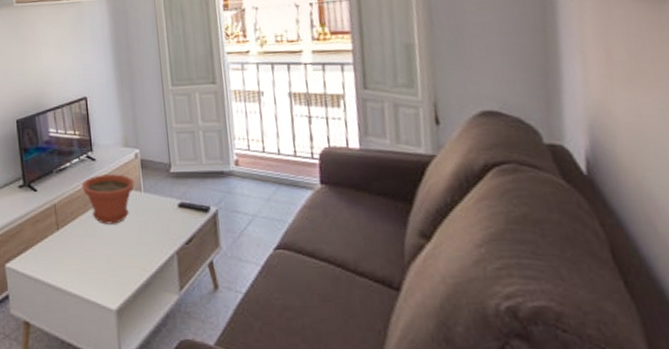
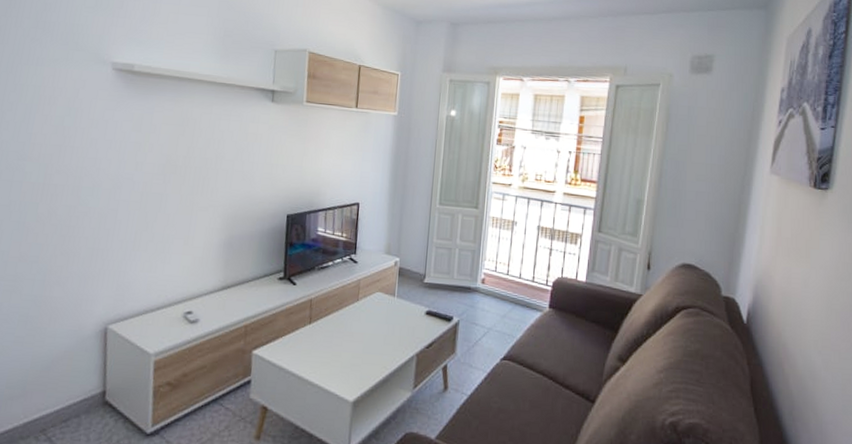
plant pot: present [81,174,135,224] -> none [340,277,390,324]

